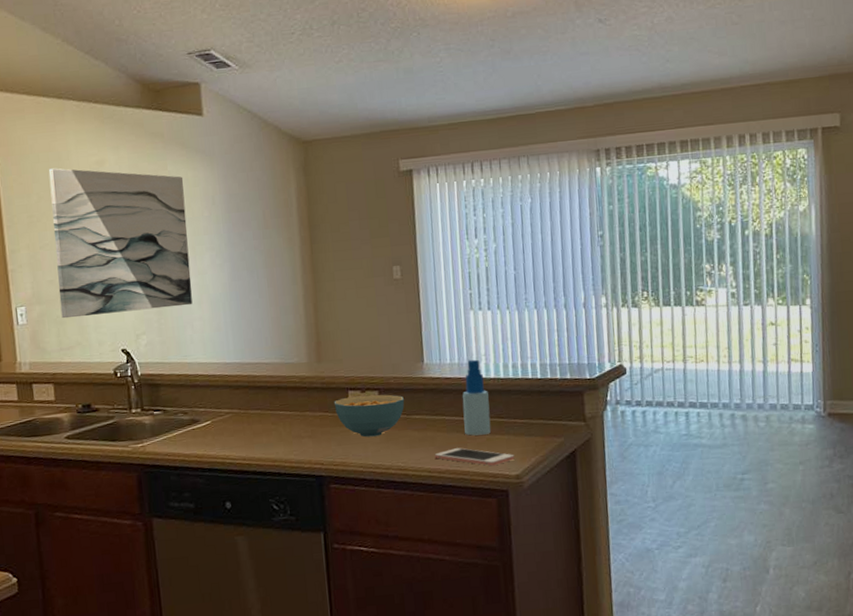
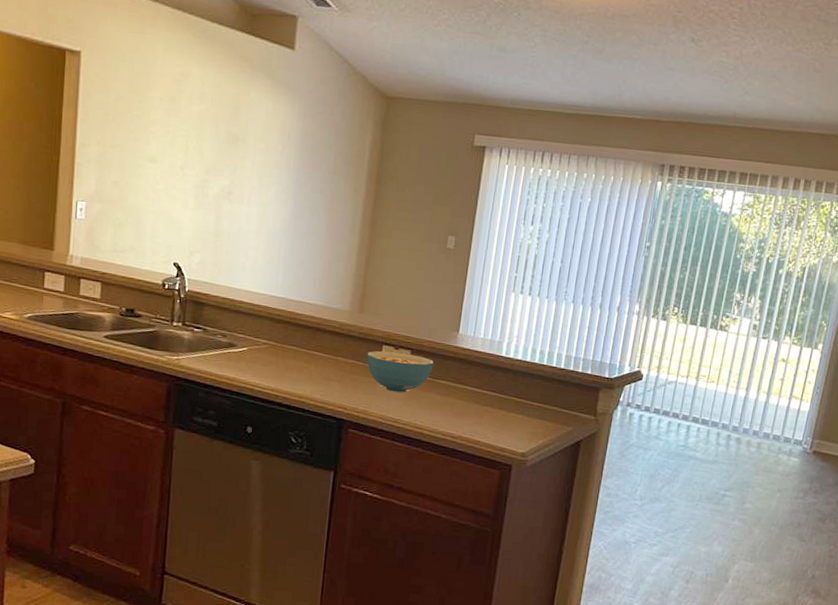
wall art: present [48,168,193,319] -> none [120,70,264,234]
cell phone: present [434,448,515,466] -> none [451,417,524,441]
spray bottle: present [462,359,492,436] -> none [483,338,513,411]

